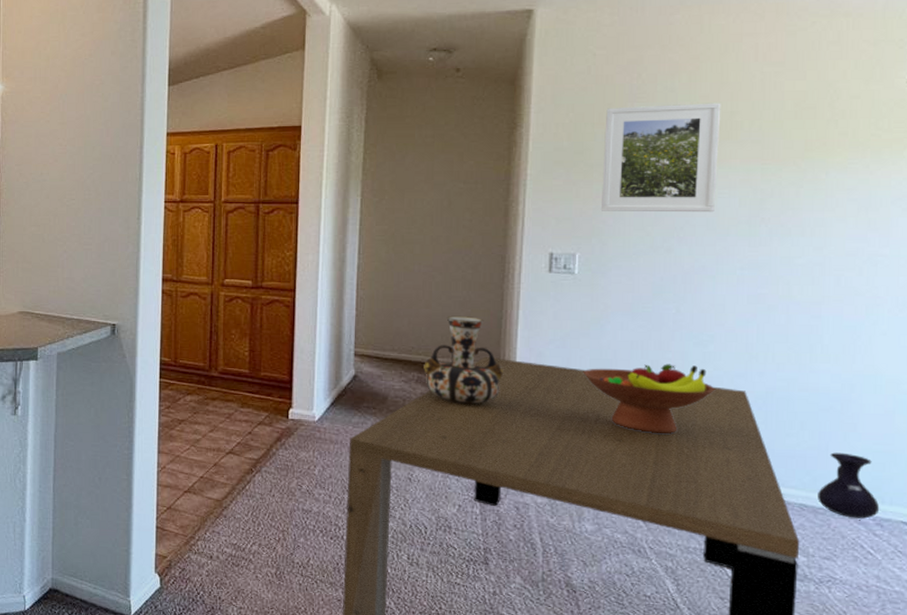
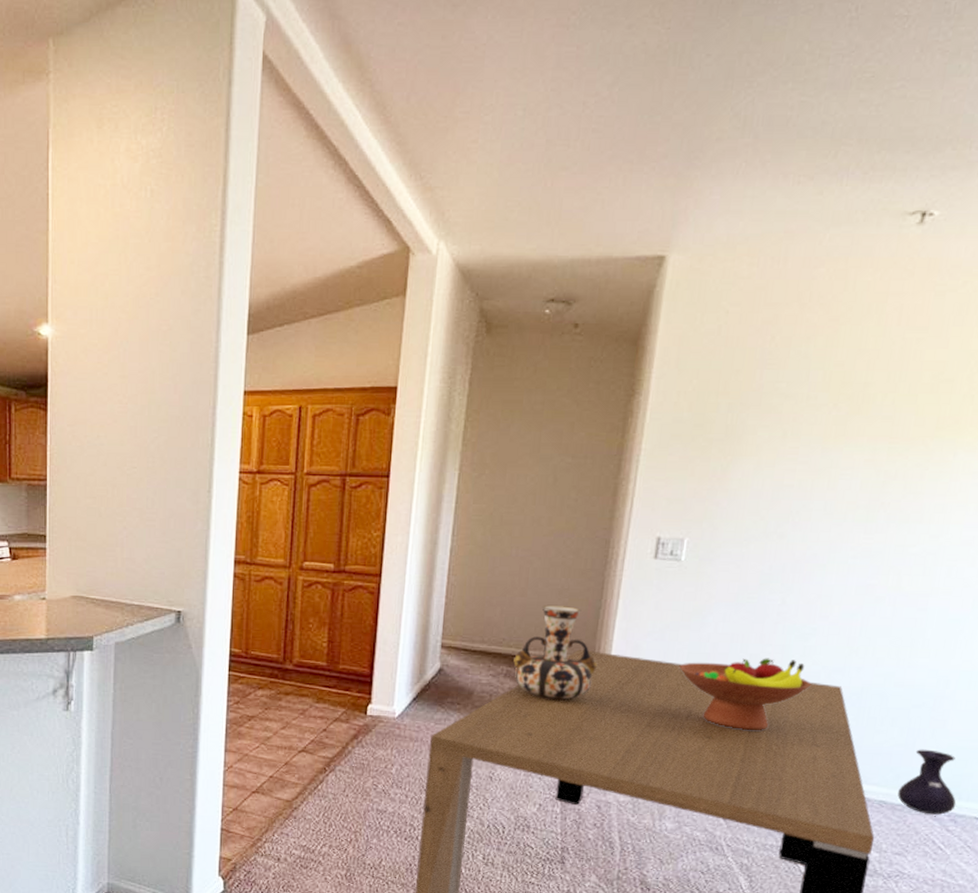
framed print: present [602,103,721,213] -> none [716,372,856,496]

